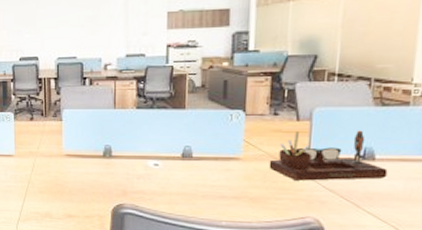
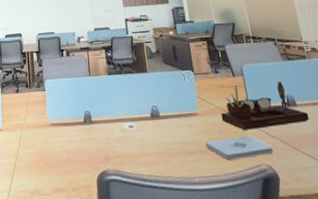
notepad: none [242,186,327,209] -> present [205,135,274,160]

